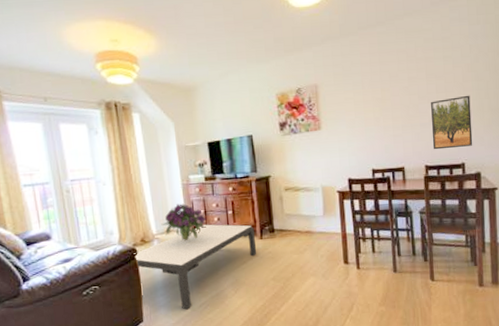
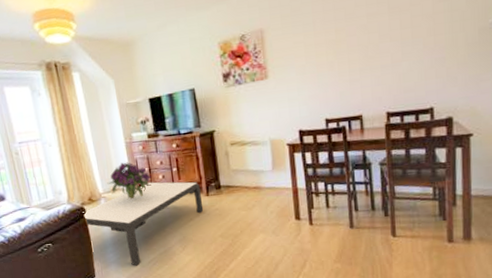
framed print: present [431,95,473,150] -> none [394,29,444,94]

